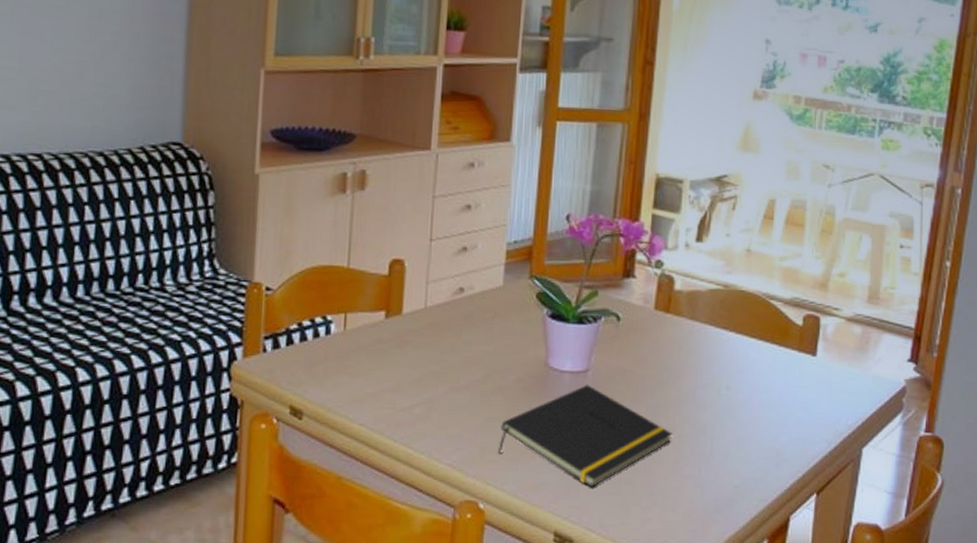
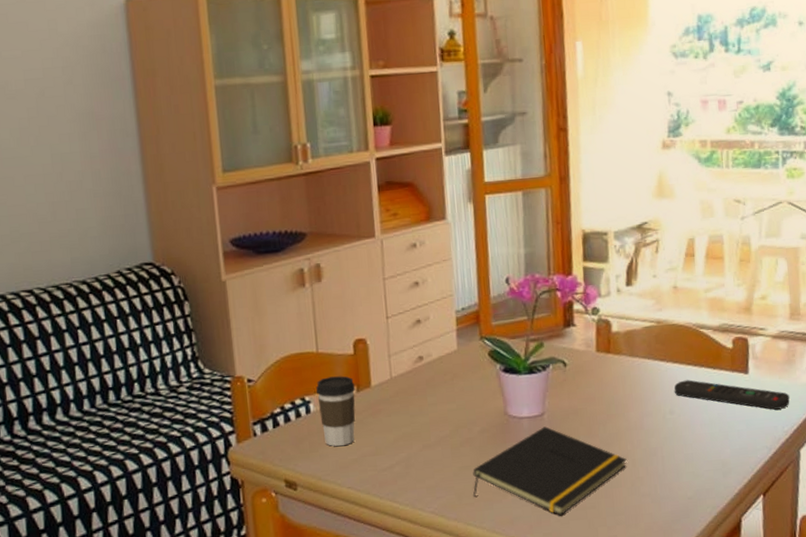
coffee cup: none [340,297,385,377] -> present [316,376,356,447]
remote control: none [733,354,858,400] -> present [674,380,790,410]

